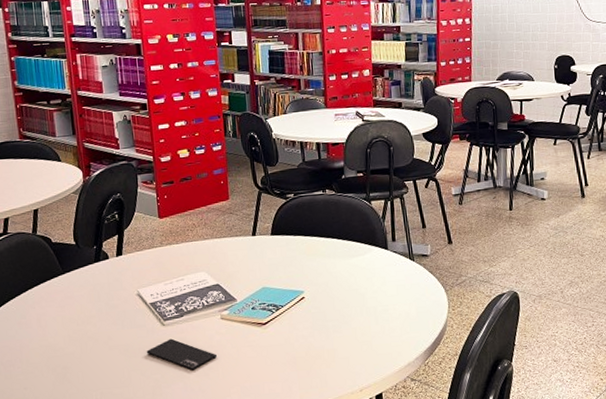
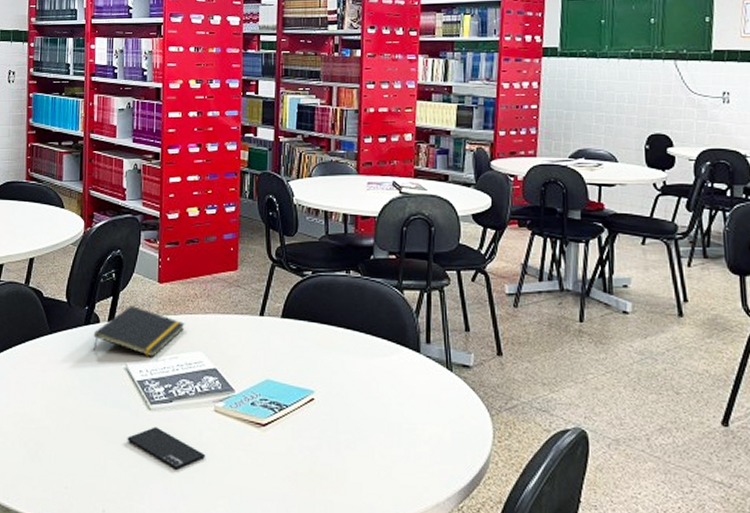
notepad: none [104,240,187,284] -> present [93,306,185,358]

